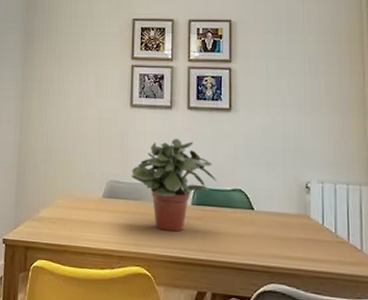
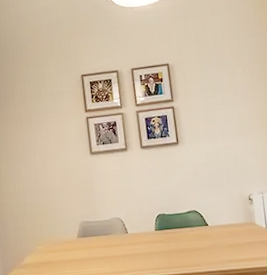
potted plant: present [130,138,216,232] -> none [99,175,174,257]

